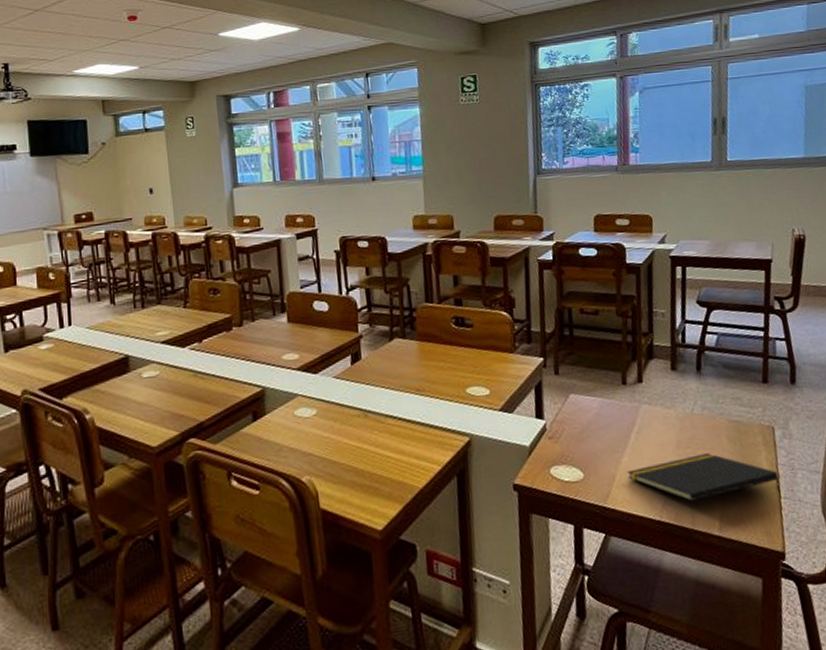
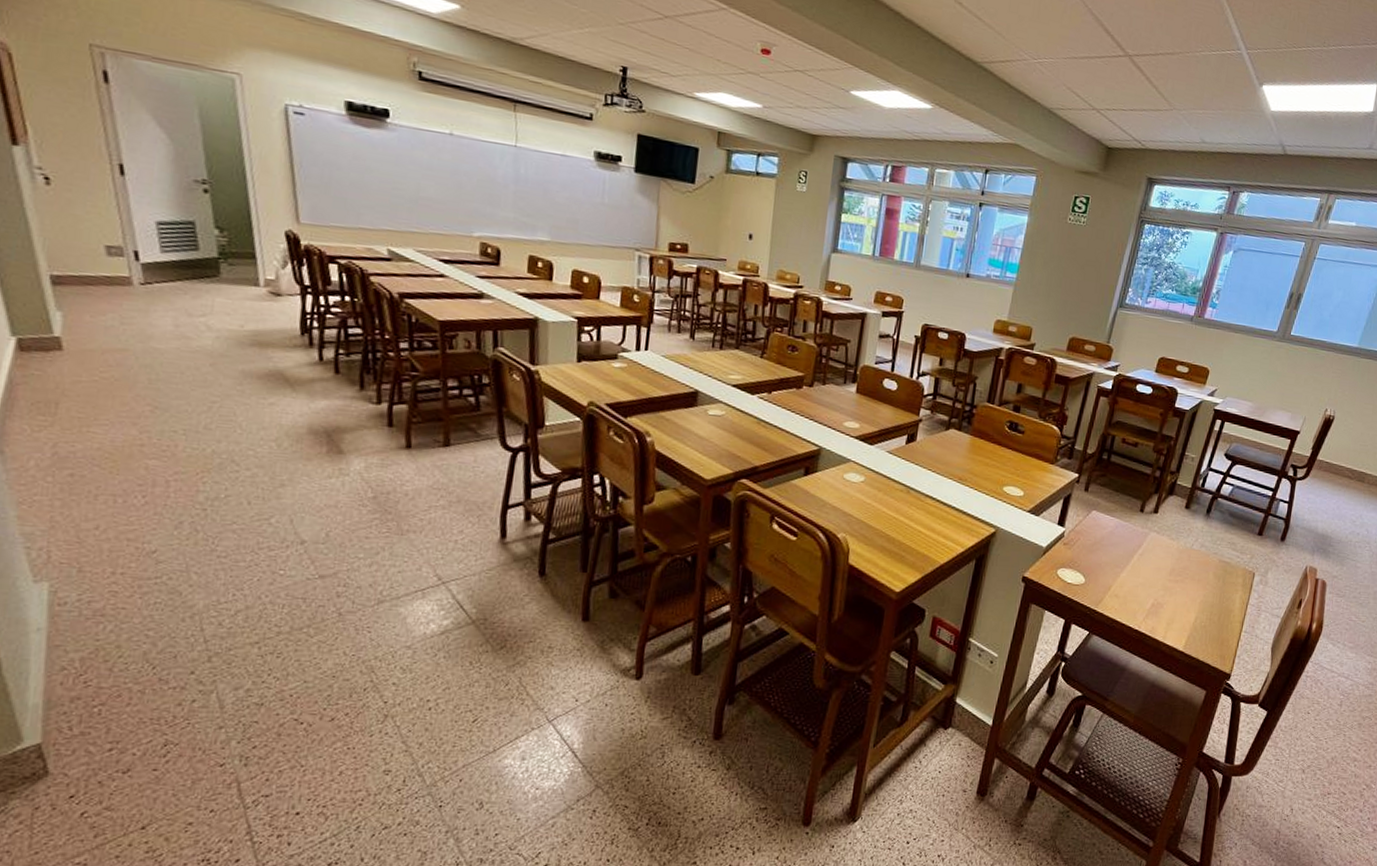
notepad: present [626,453,782,501] -> none [1121,582,1247,627]

